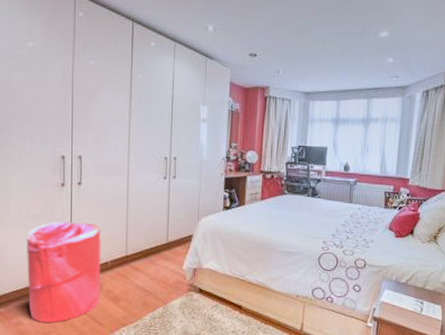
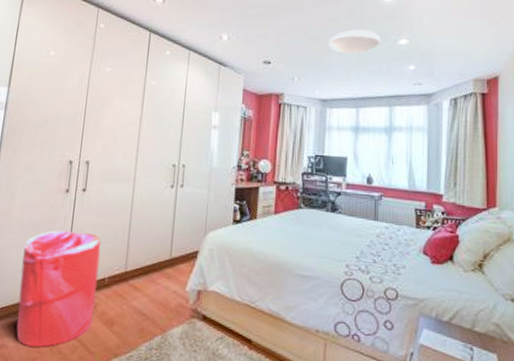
ceiling light: none [312,20,364,47] -> present [328,29,381,54]

